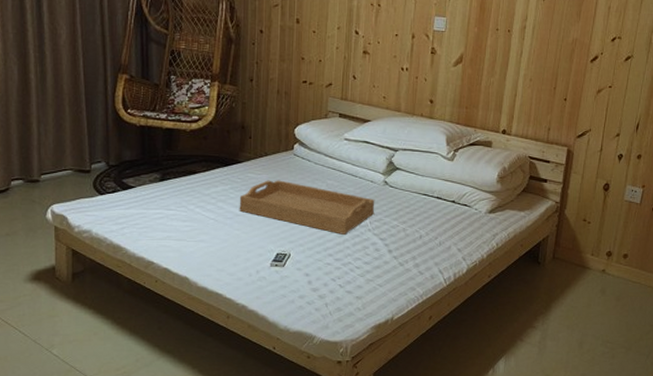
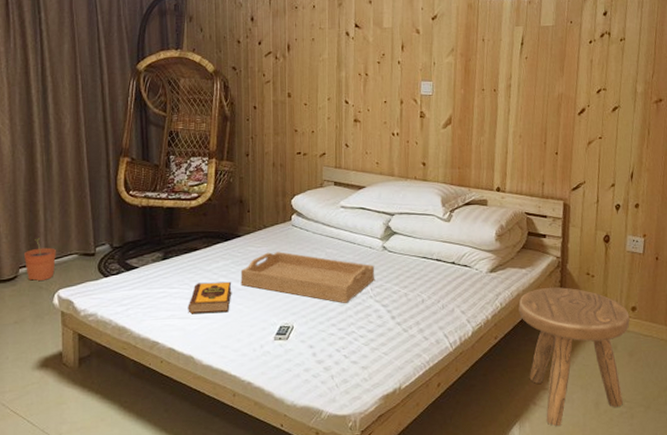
plant pot: none [17,151,50,195] -> present [24,238,56,282]
hardback book: none [184,206,230,237] -> present [188,281,232,314]
stool: none [514,231,621,361] -> present [518,287,630,426]

